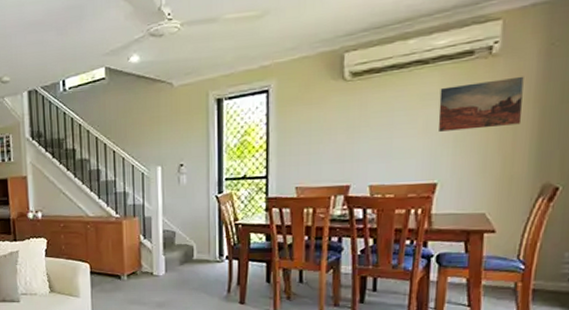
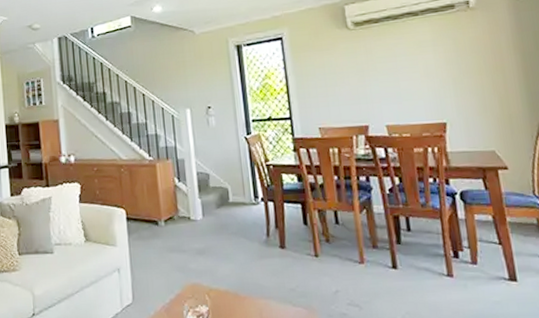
wall art: present [438,76,524,132] -> none [432,26,508,75]

